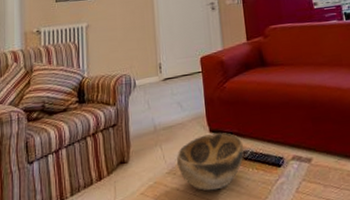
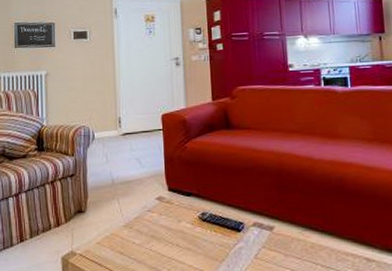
decorative bowl: present [177,132,245,191] -> none [134,191,203,248]

